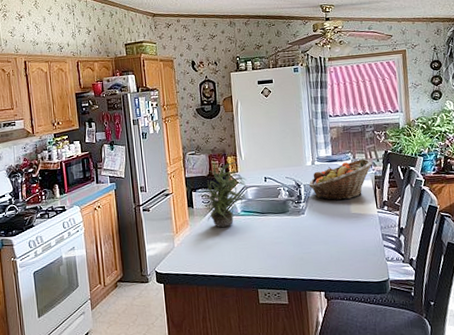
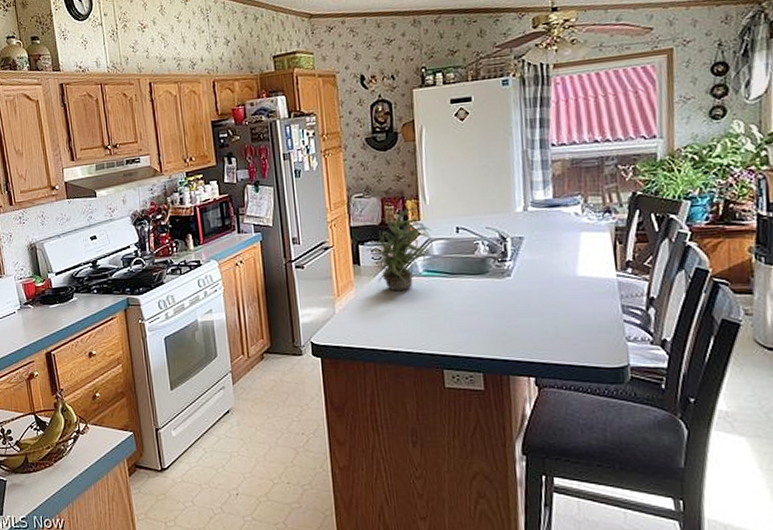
fruit basket: present [308,159,373,201] -> none [518,203,613,259]

